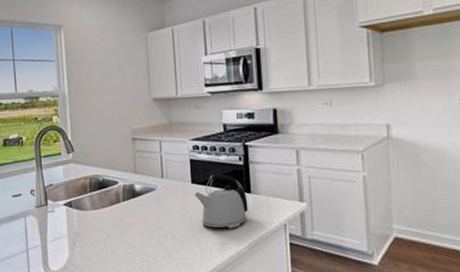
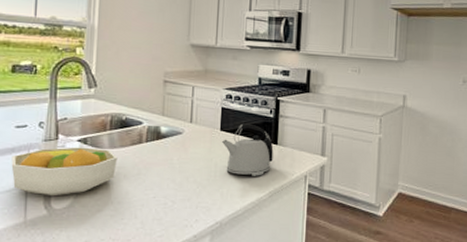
fruit bowl: none [12,210,100,259] -> present [11,147,118,196]

